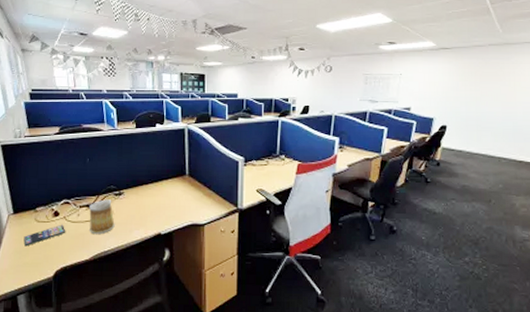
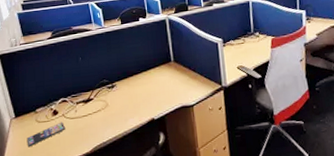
mug: present [88,199,115,235] -> none [84,93,111,128]

